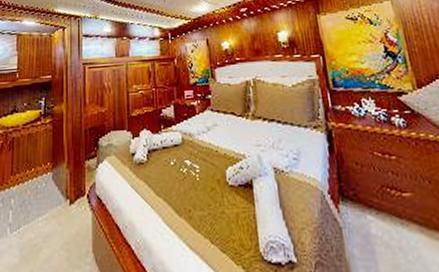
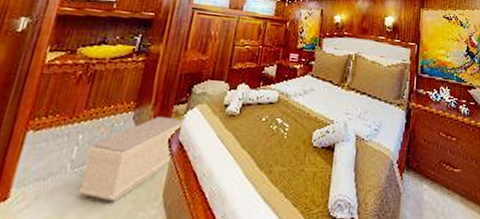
bench: none [20,173,96,261] -> present [78,116,182,203]

